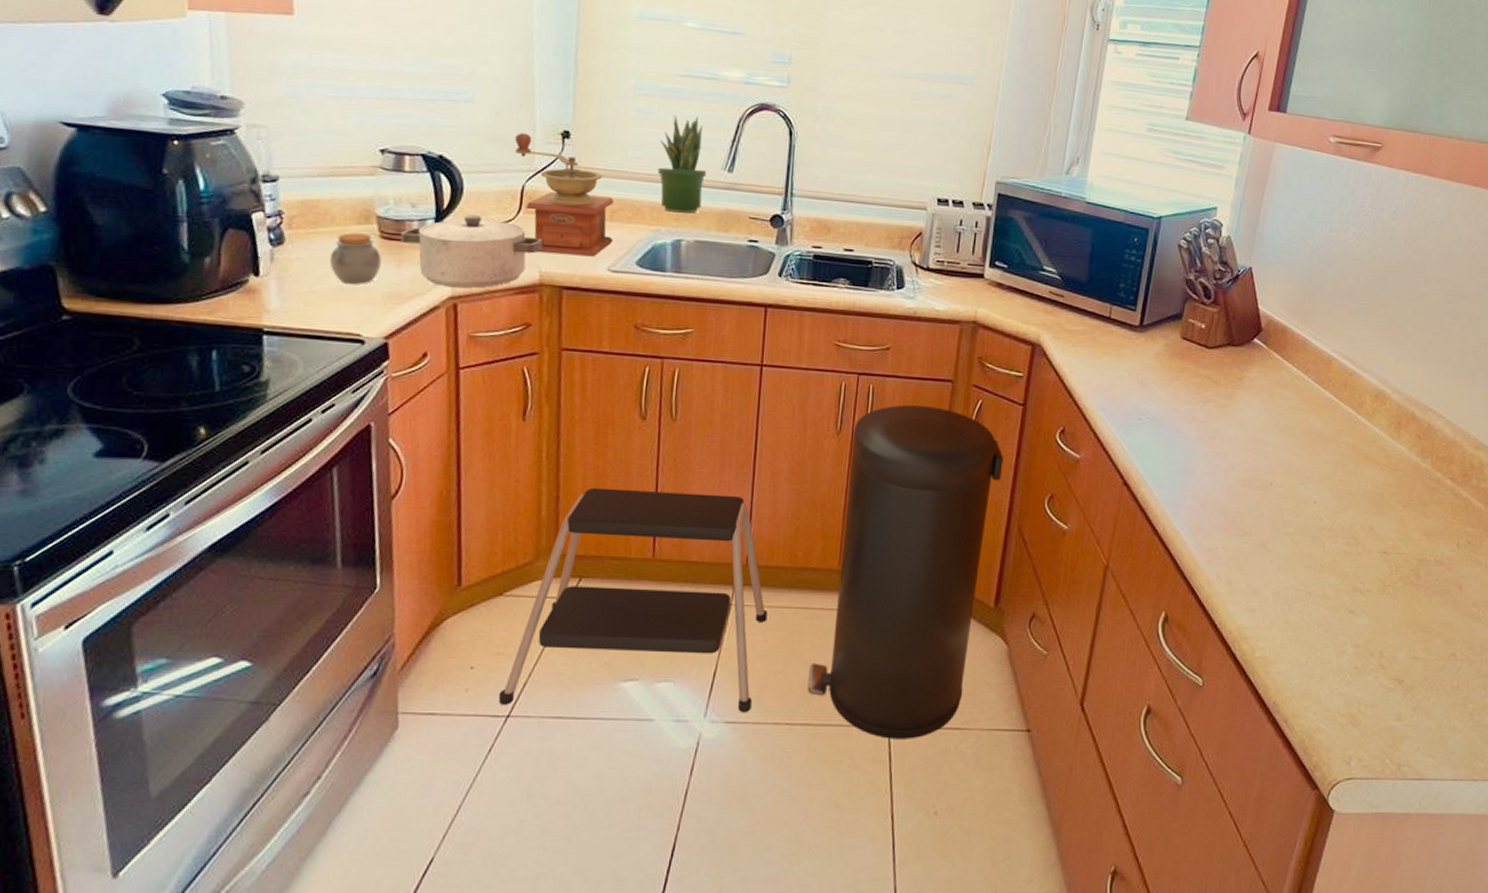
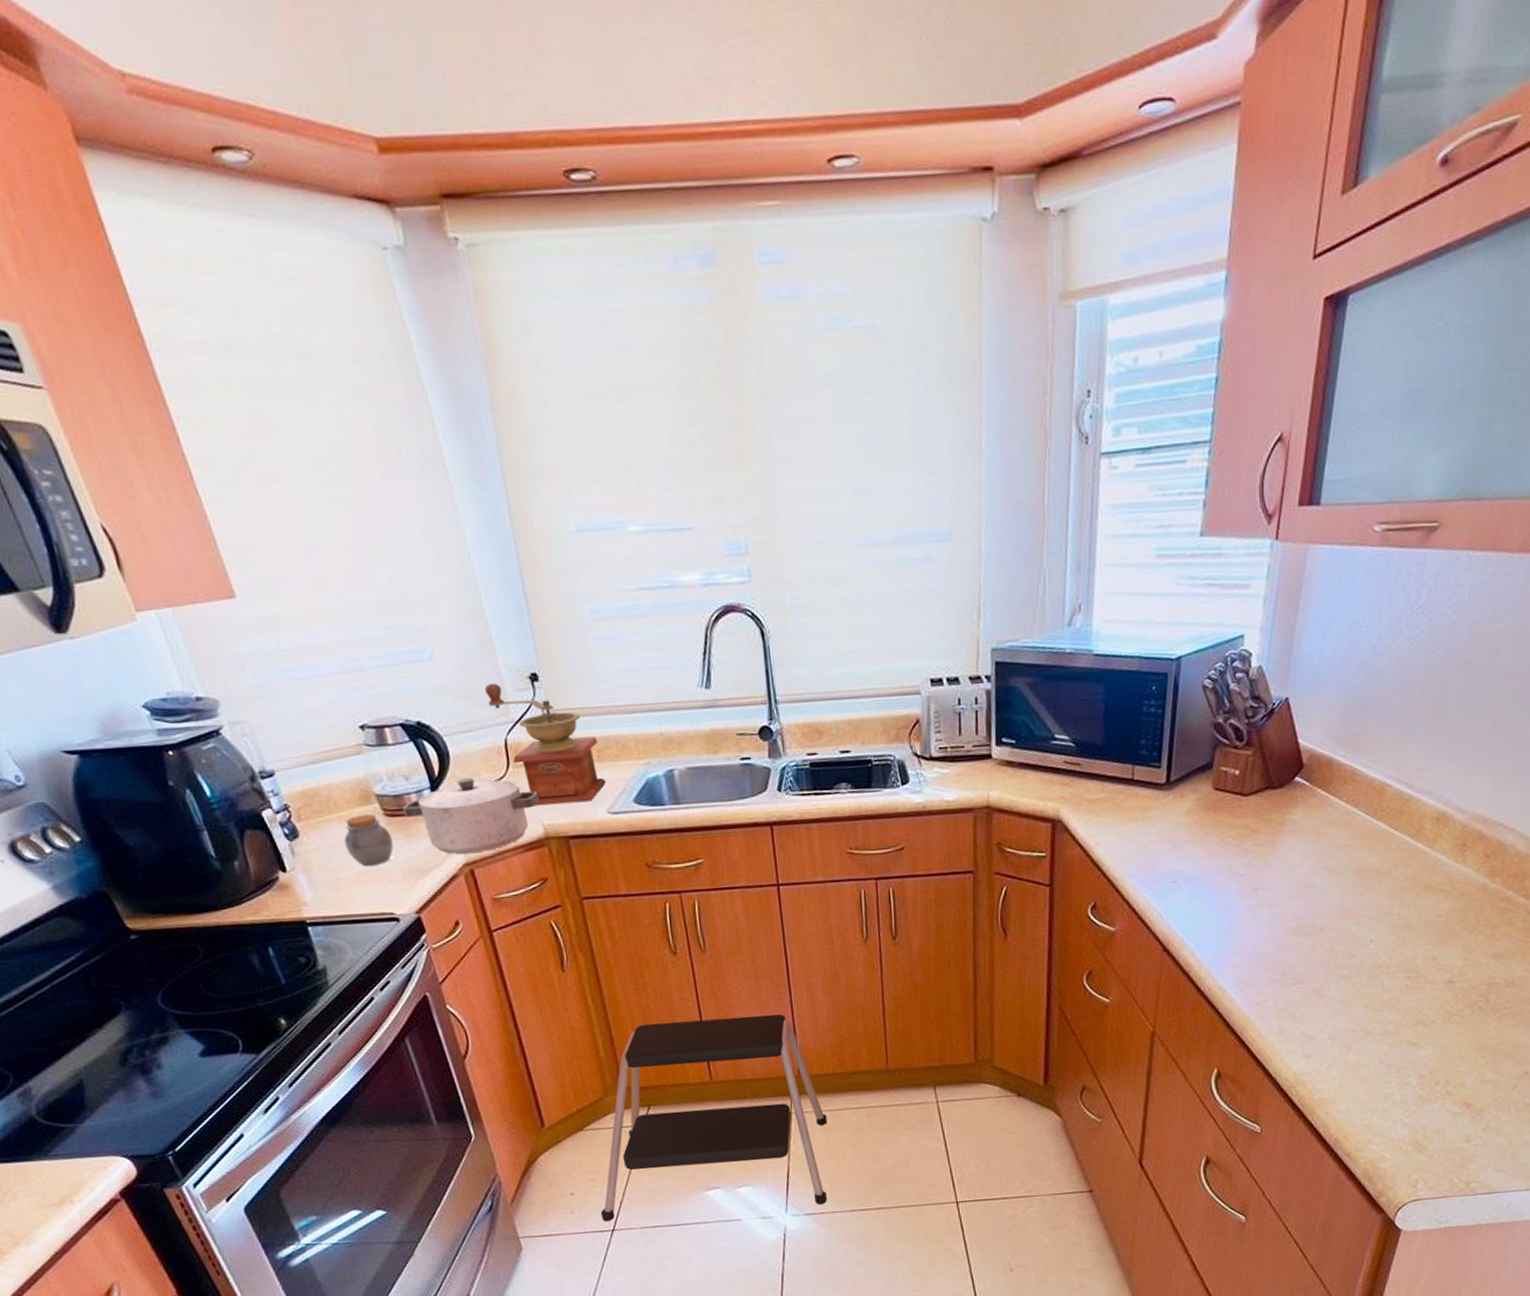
planter: present [657,115,707,213] -> none [630,632,686,742]
pedal bin: present [807,405,1004,739] -> none [874,900,1036,1213]

